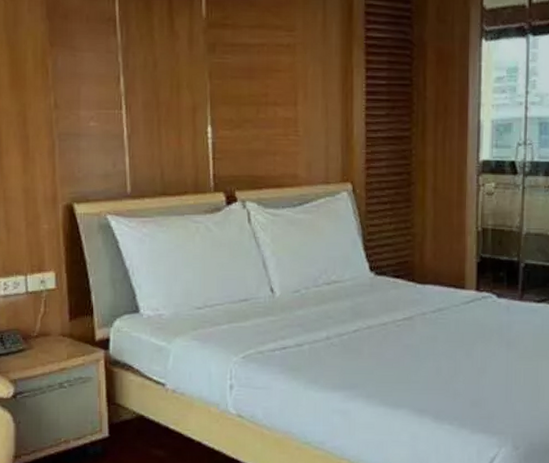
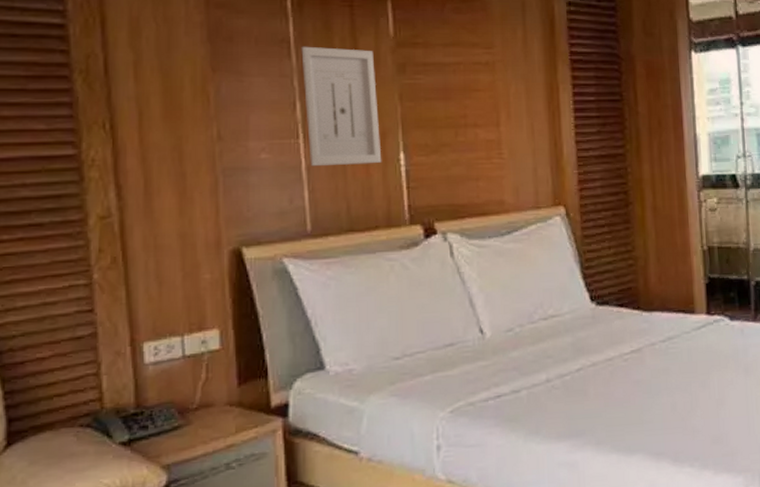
wall art: none [125,25,192,136] -> present [301,46,382,167]

